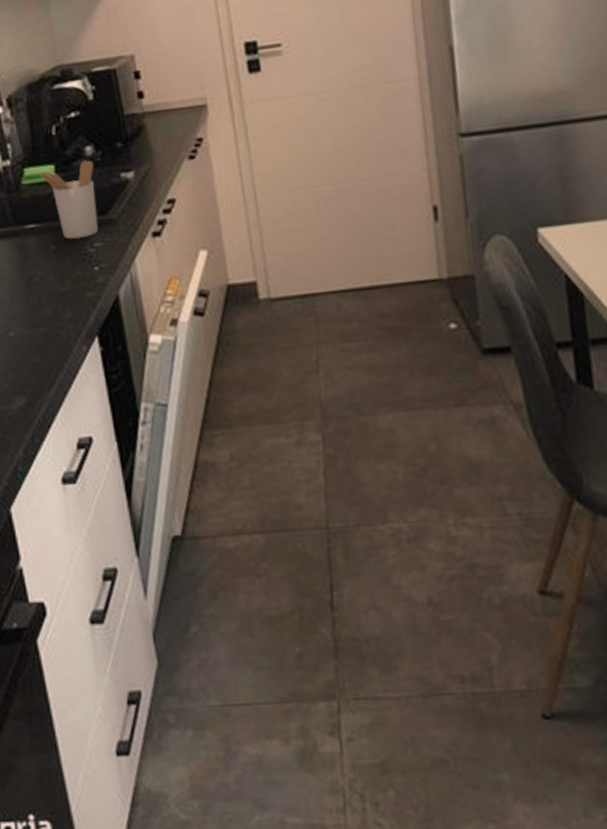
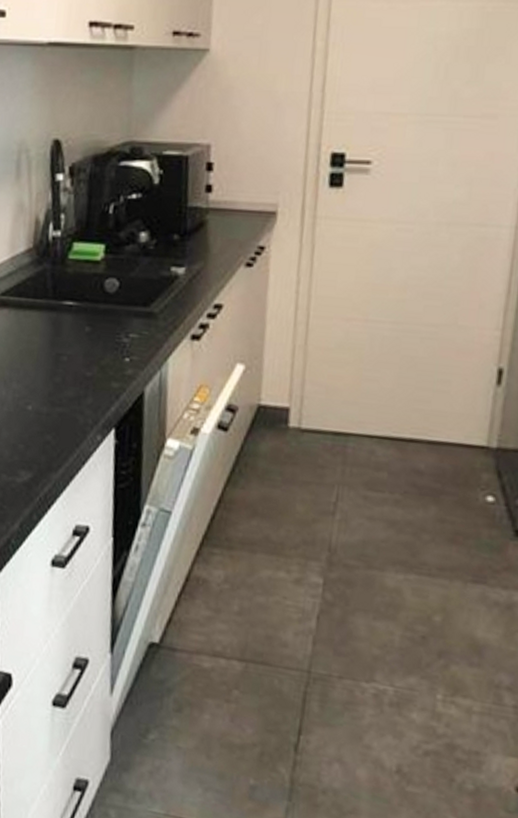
utensil holder: present [37,160,99,239] -> none [86,246,146,326]

